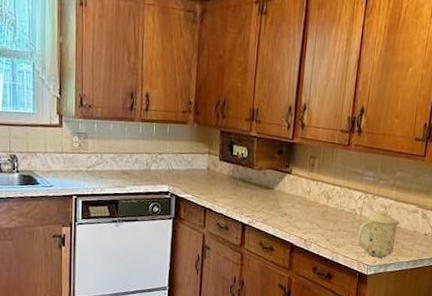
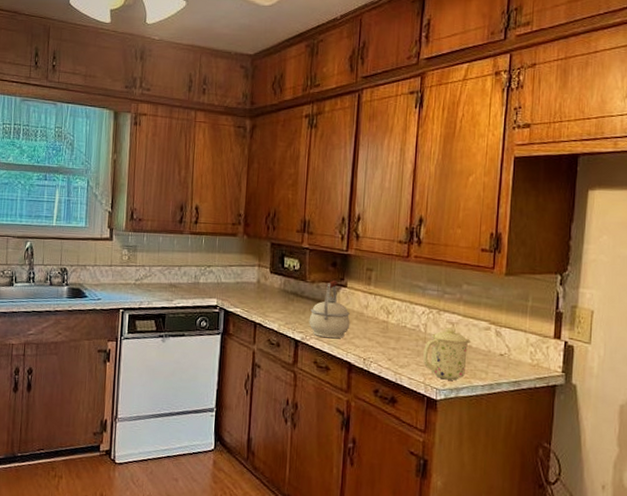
kettle: none [255,168,294,222] -> present [309,280,350,339]

